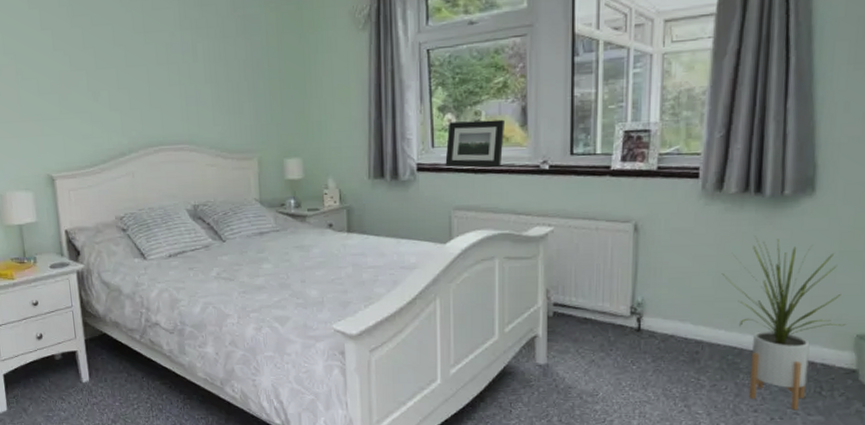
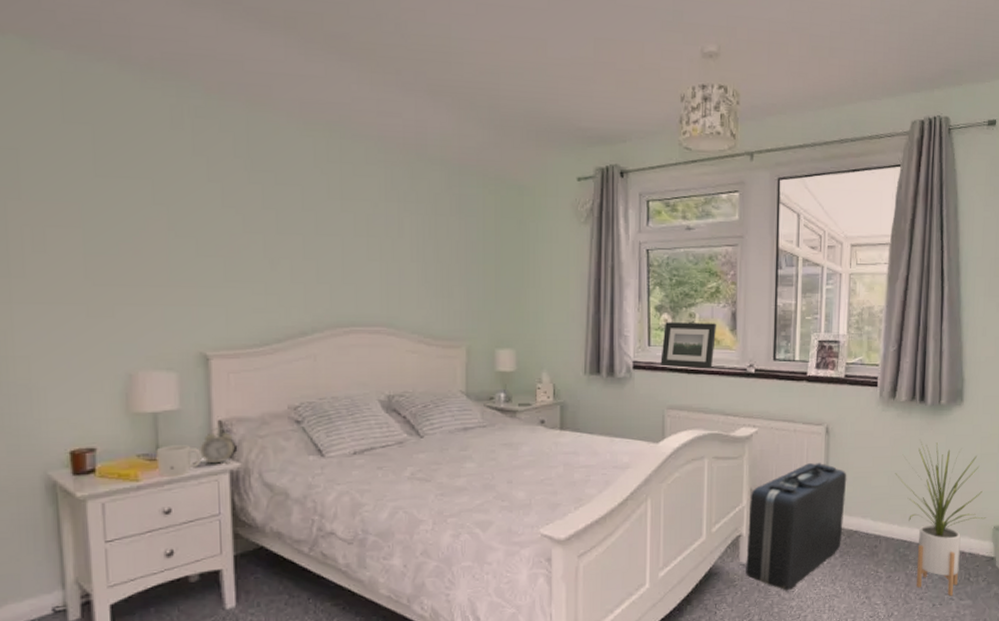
mug: none [23,250,56,276] -> present [156,445,202,477]
alarm clock: none [54,236,79,266] -> present [200,428,235,464]
suitcase: none [543,261,661,394] -> present [746,462,847,591]

